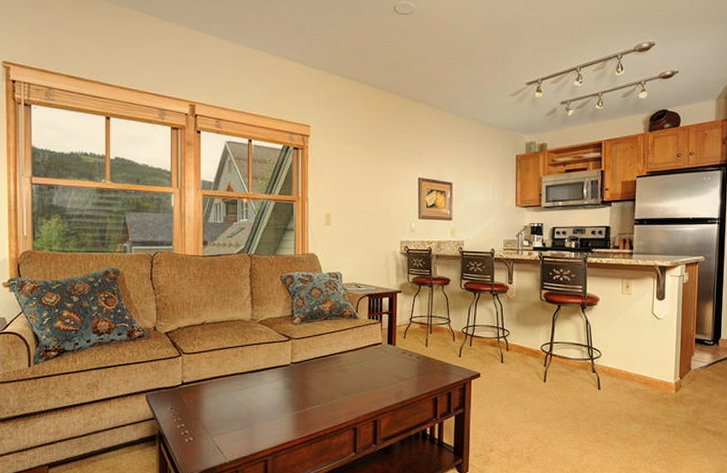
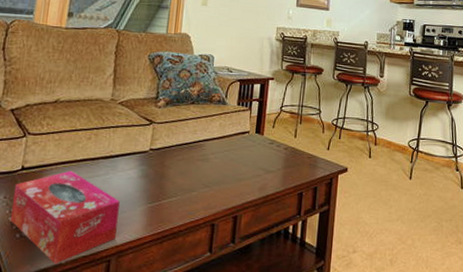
tissue box: none [178,383,270,464] -> present [10,170,120,265]

